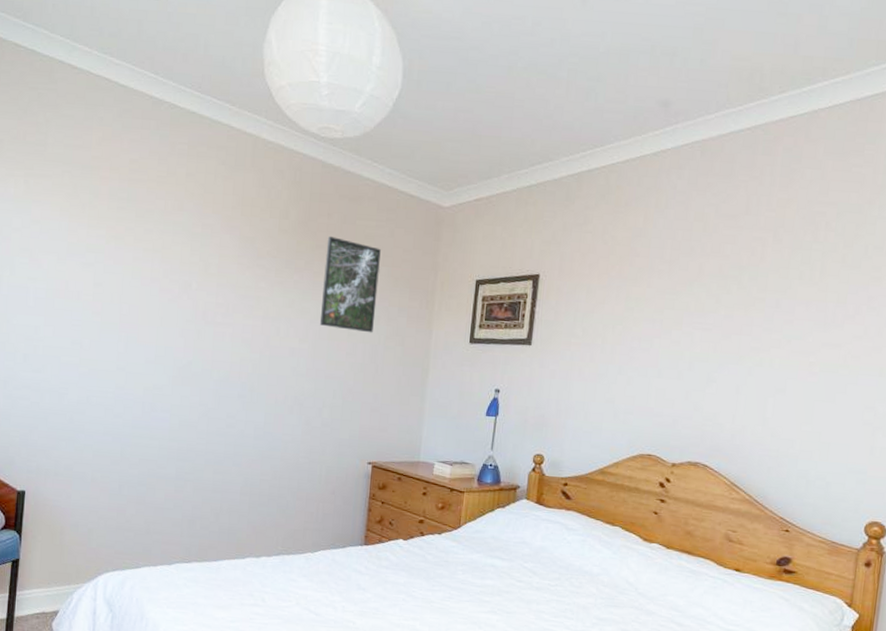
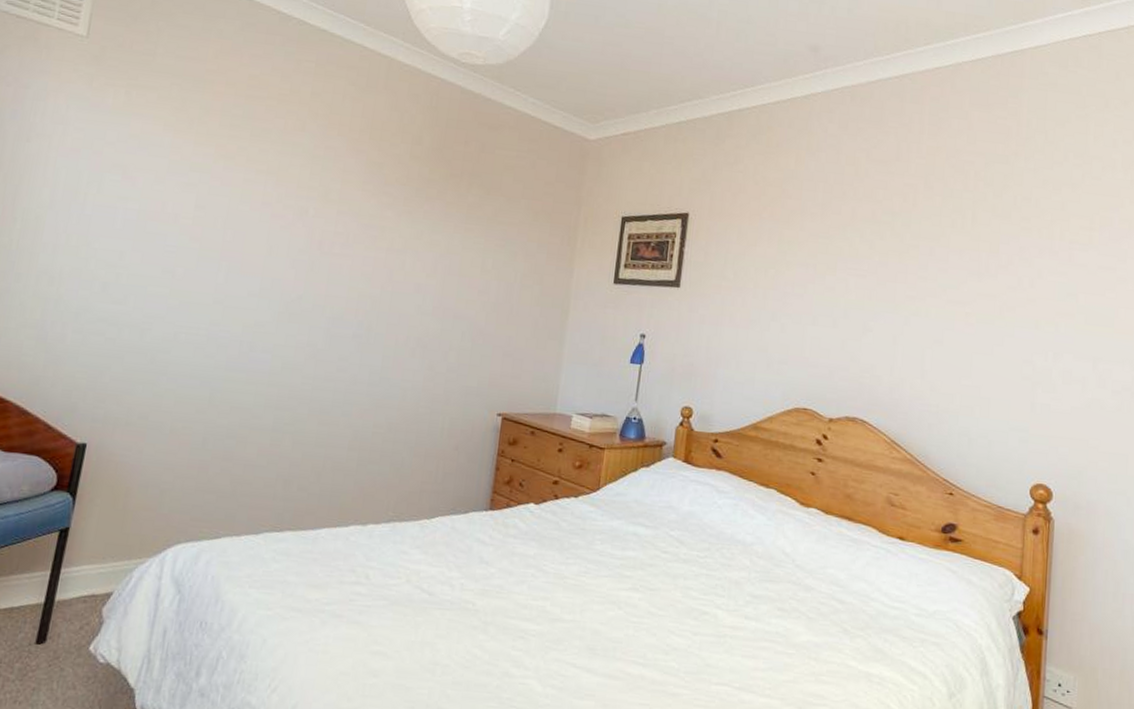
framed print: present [319,235,381,333] -> none [450,164,521,270]

